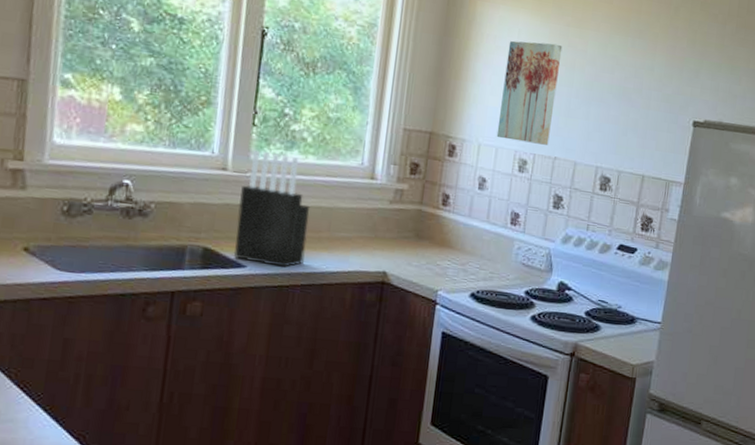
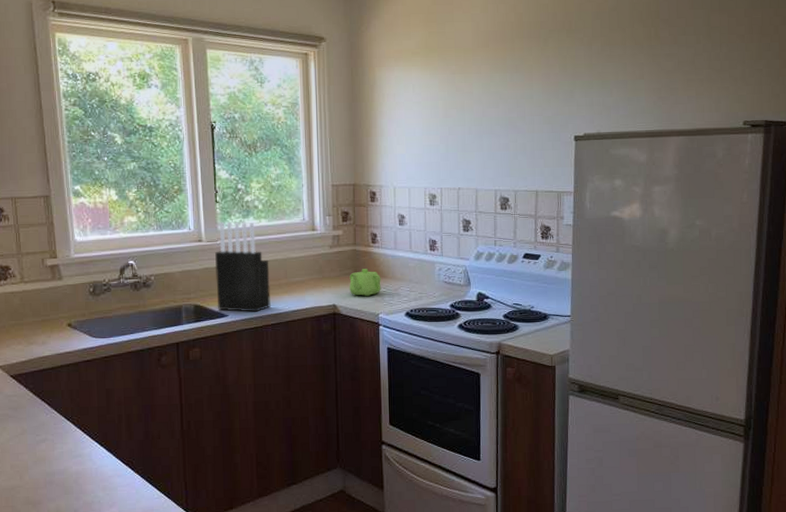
teapot: none [406,234,447,268] -> present [349,269,381,297]
wall art: present [496,40,563,145] -> none [406,91,452,180]

